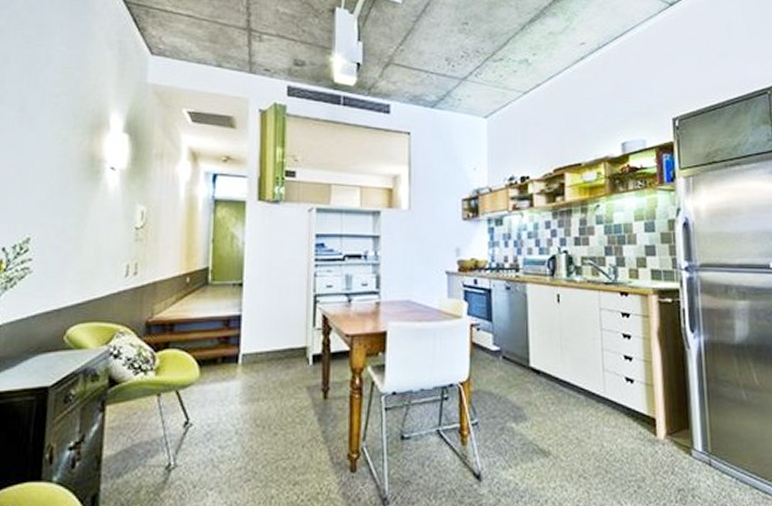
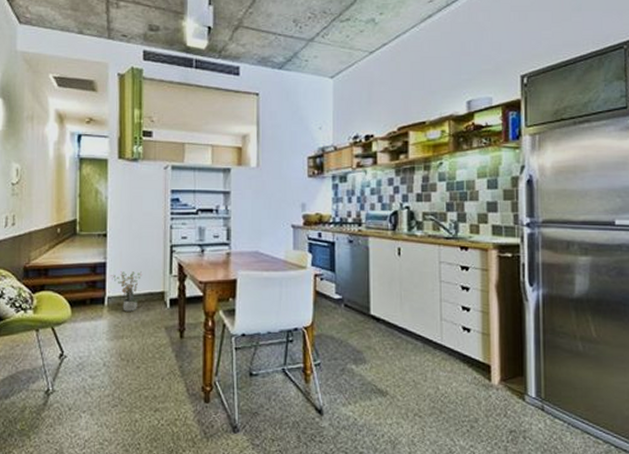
potted plant: none [246,325,285,370] -> present [111,271,145,312]

